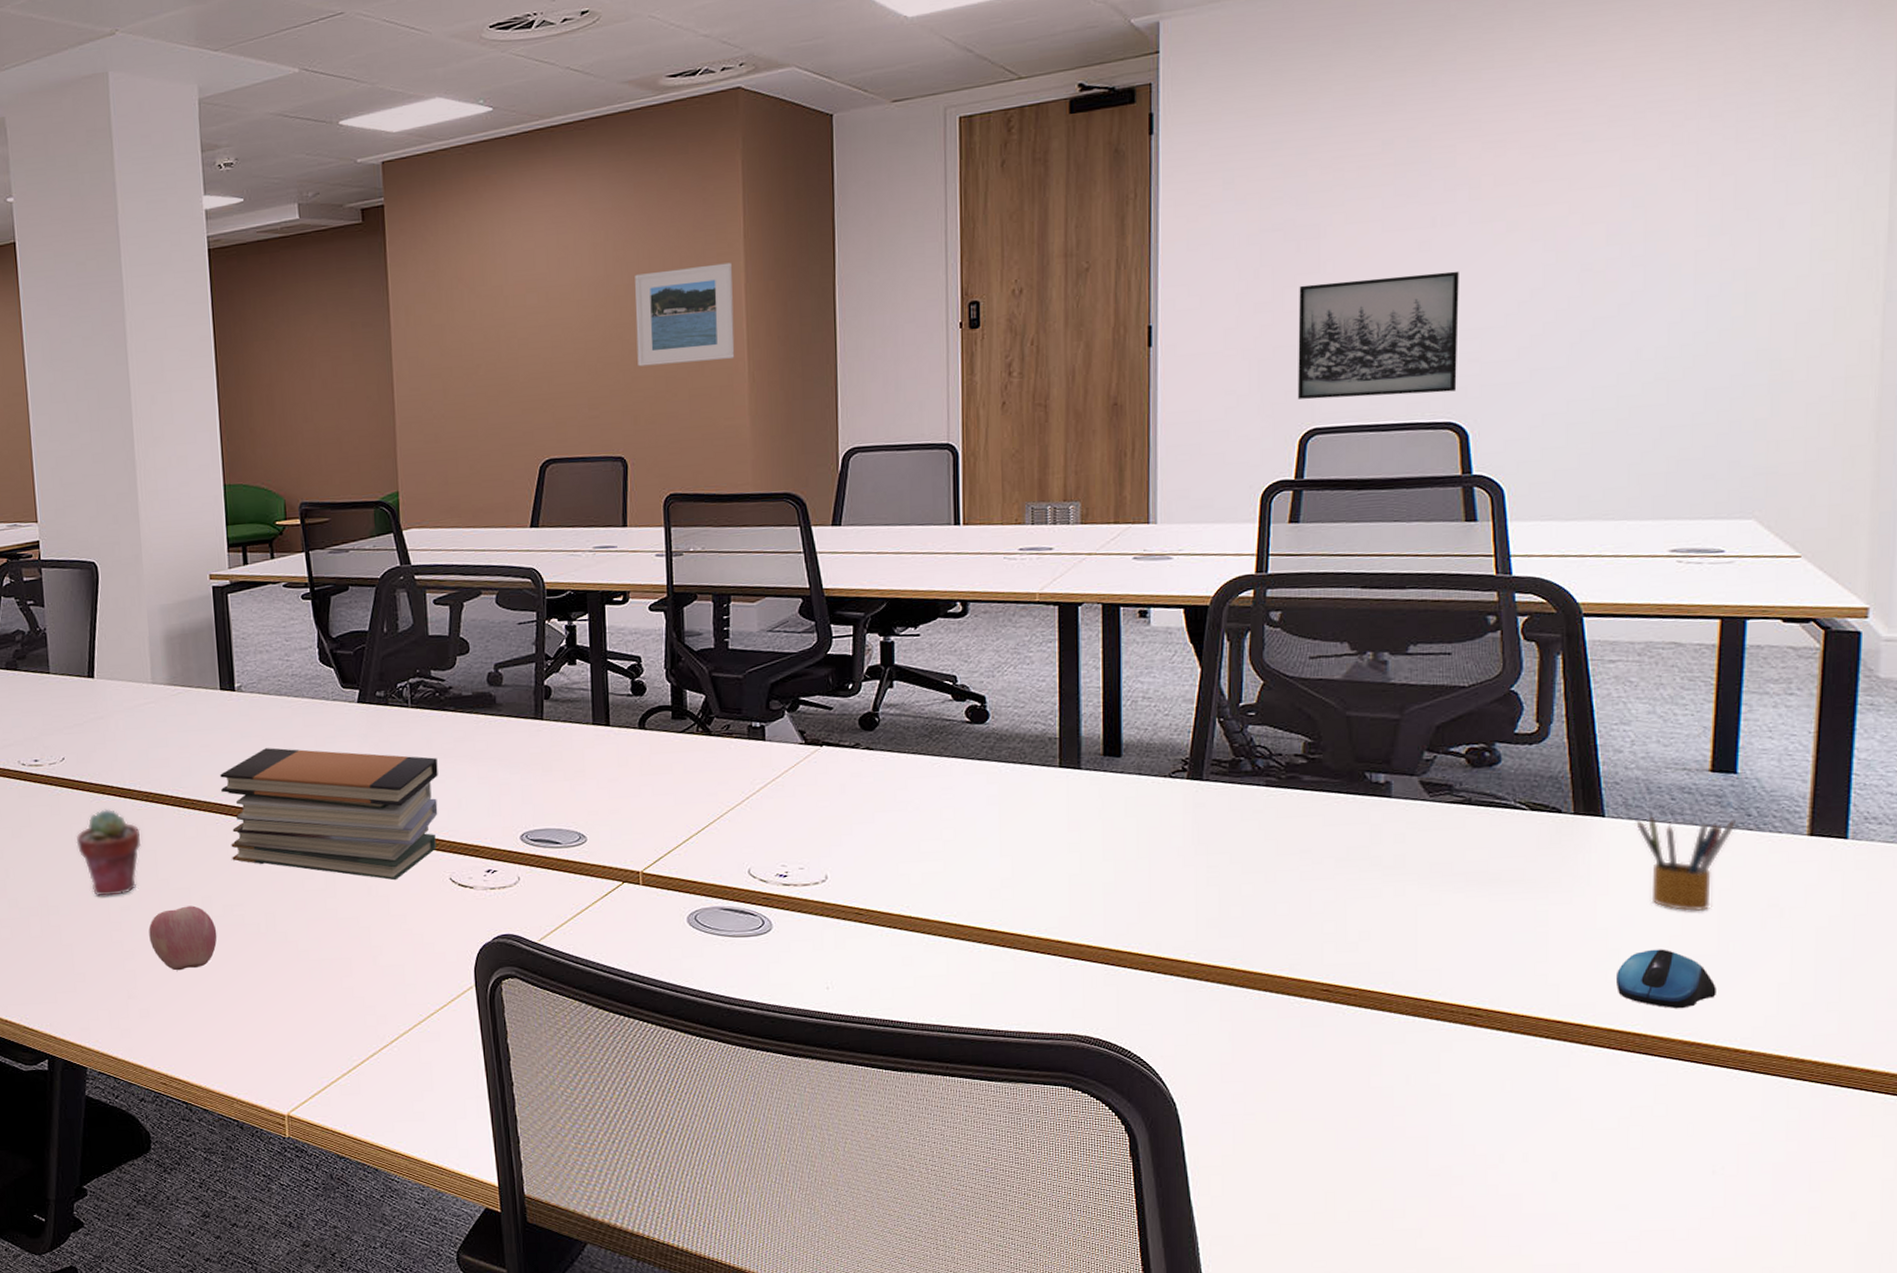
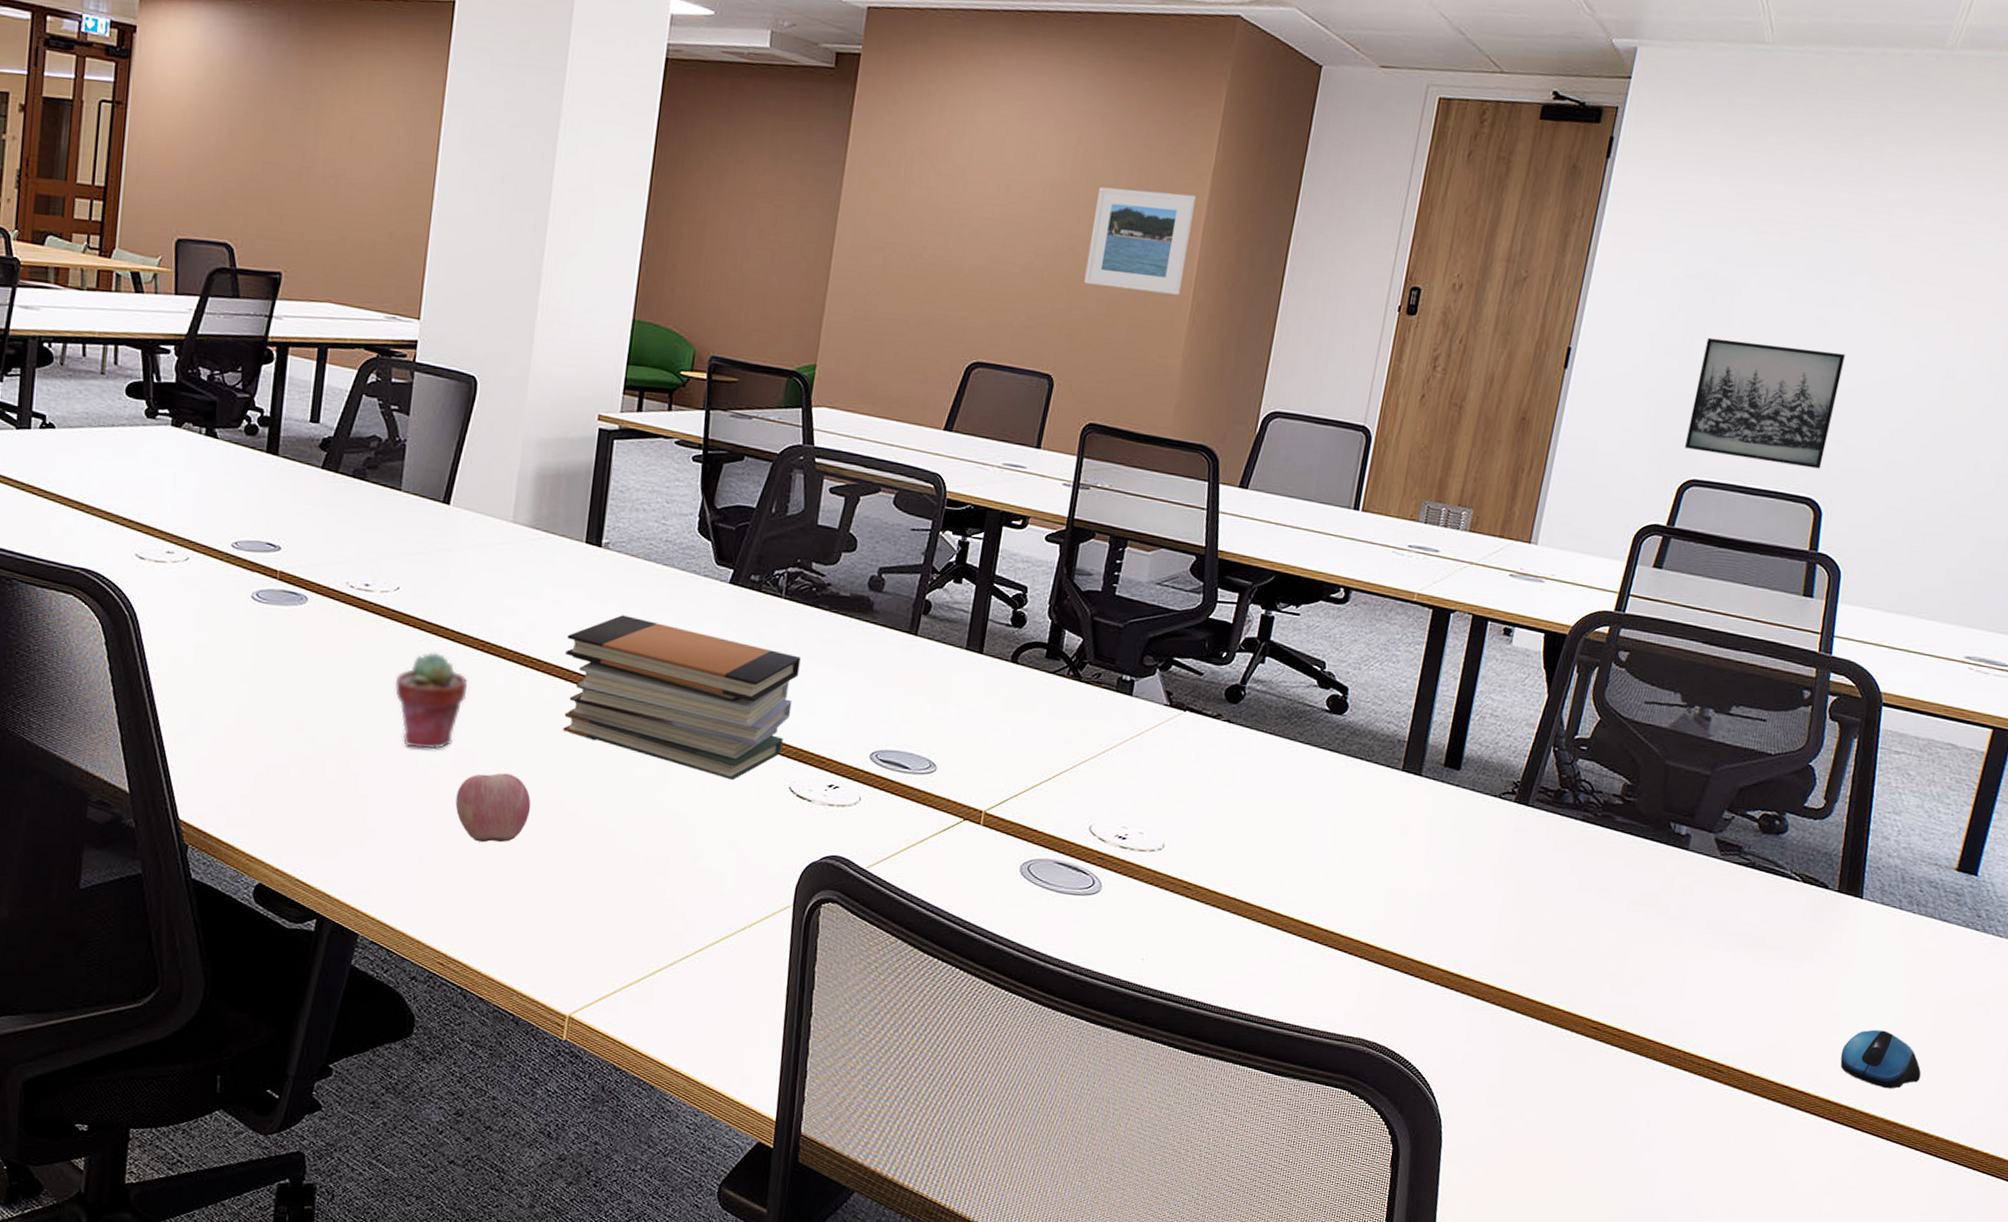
pencil box: present [1636,815,1735,912] -> none [1884,903,1968,1001]

